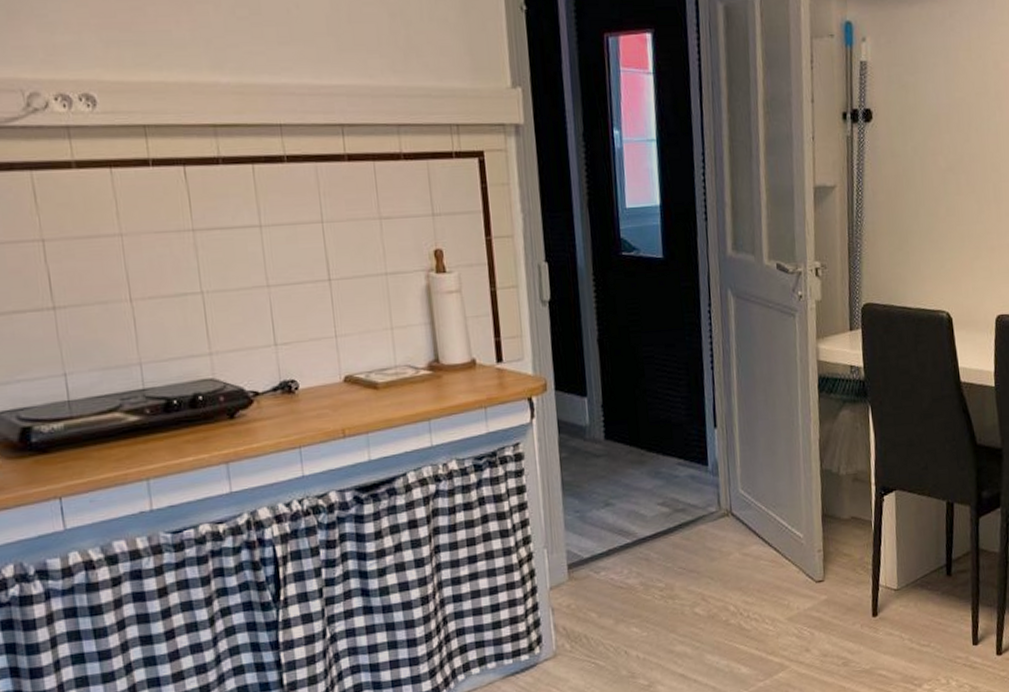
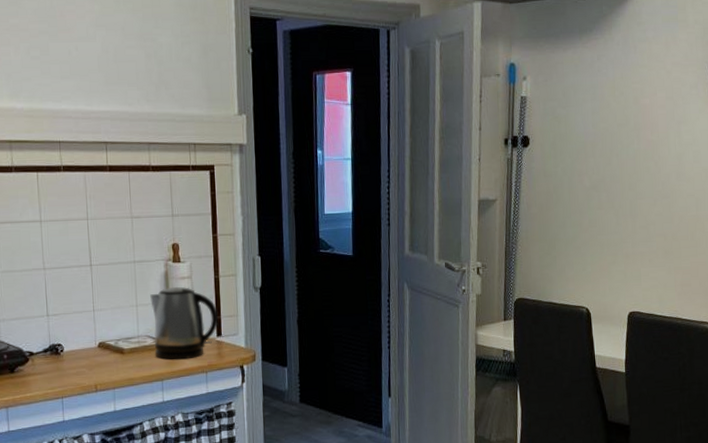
kettle: none [409,302,498,394] -> present [150,286,219,360]

